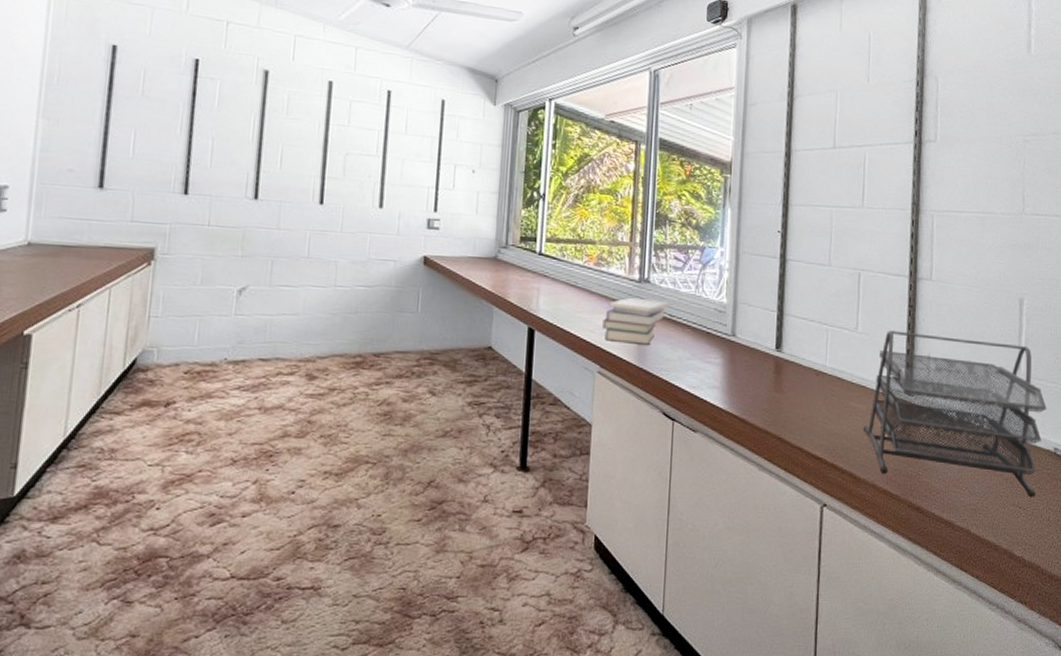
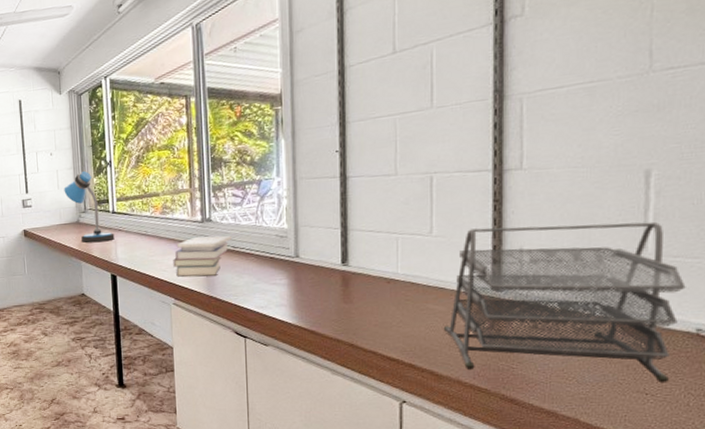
desk lamp: none [483,198,538,287] -> present [64,170,115,243]

